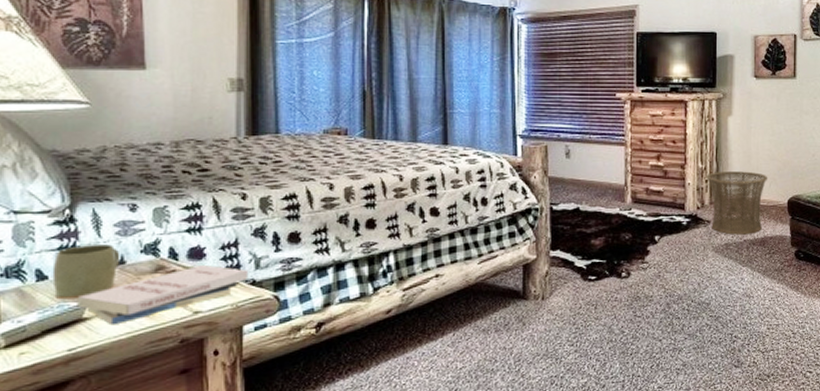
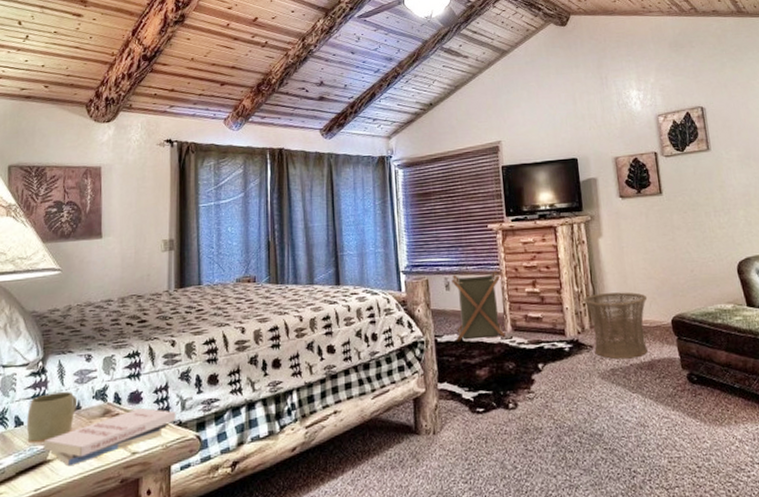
laundry basket: none [572,142,625,211] -> present [452,271,506,342]

